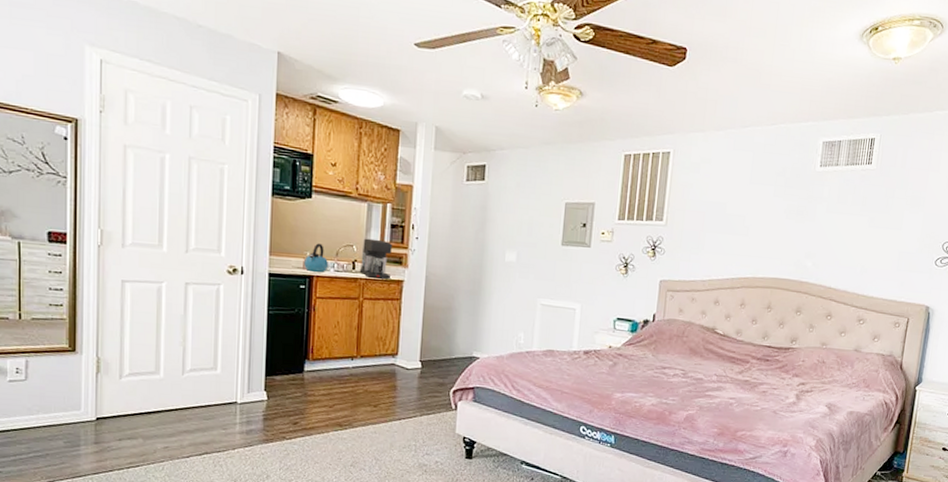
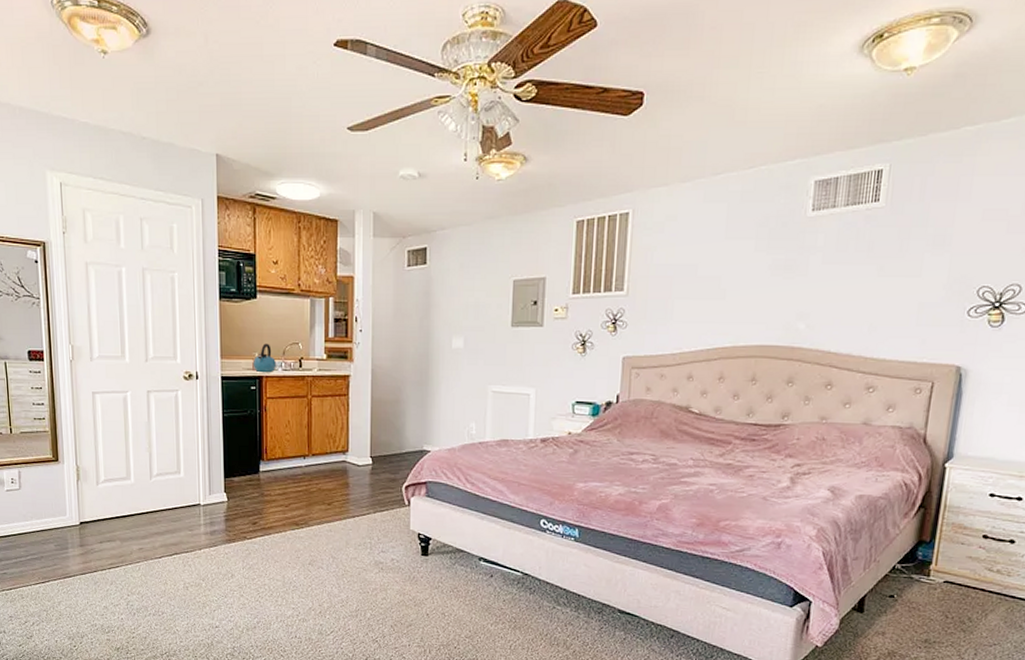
coffee maker: present [359,238,392,279] -> none [306,335,338,375]

